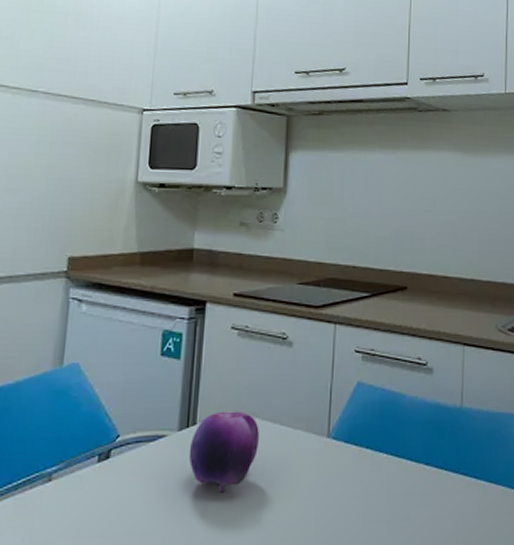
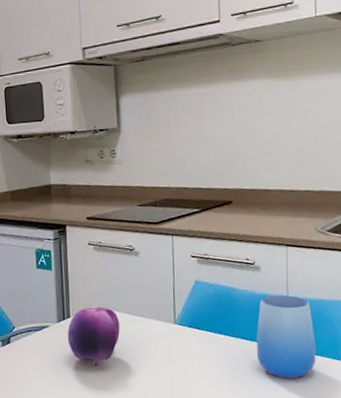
cup: none [422,404,490,513] -> present [256,295,316,378]

